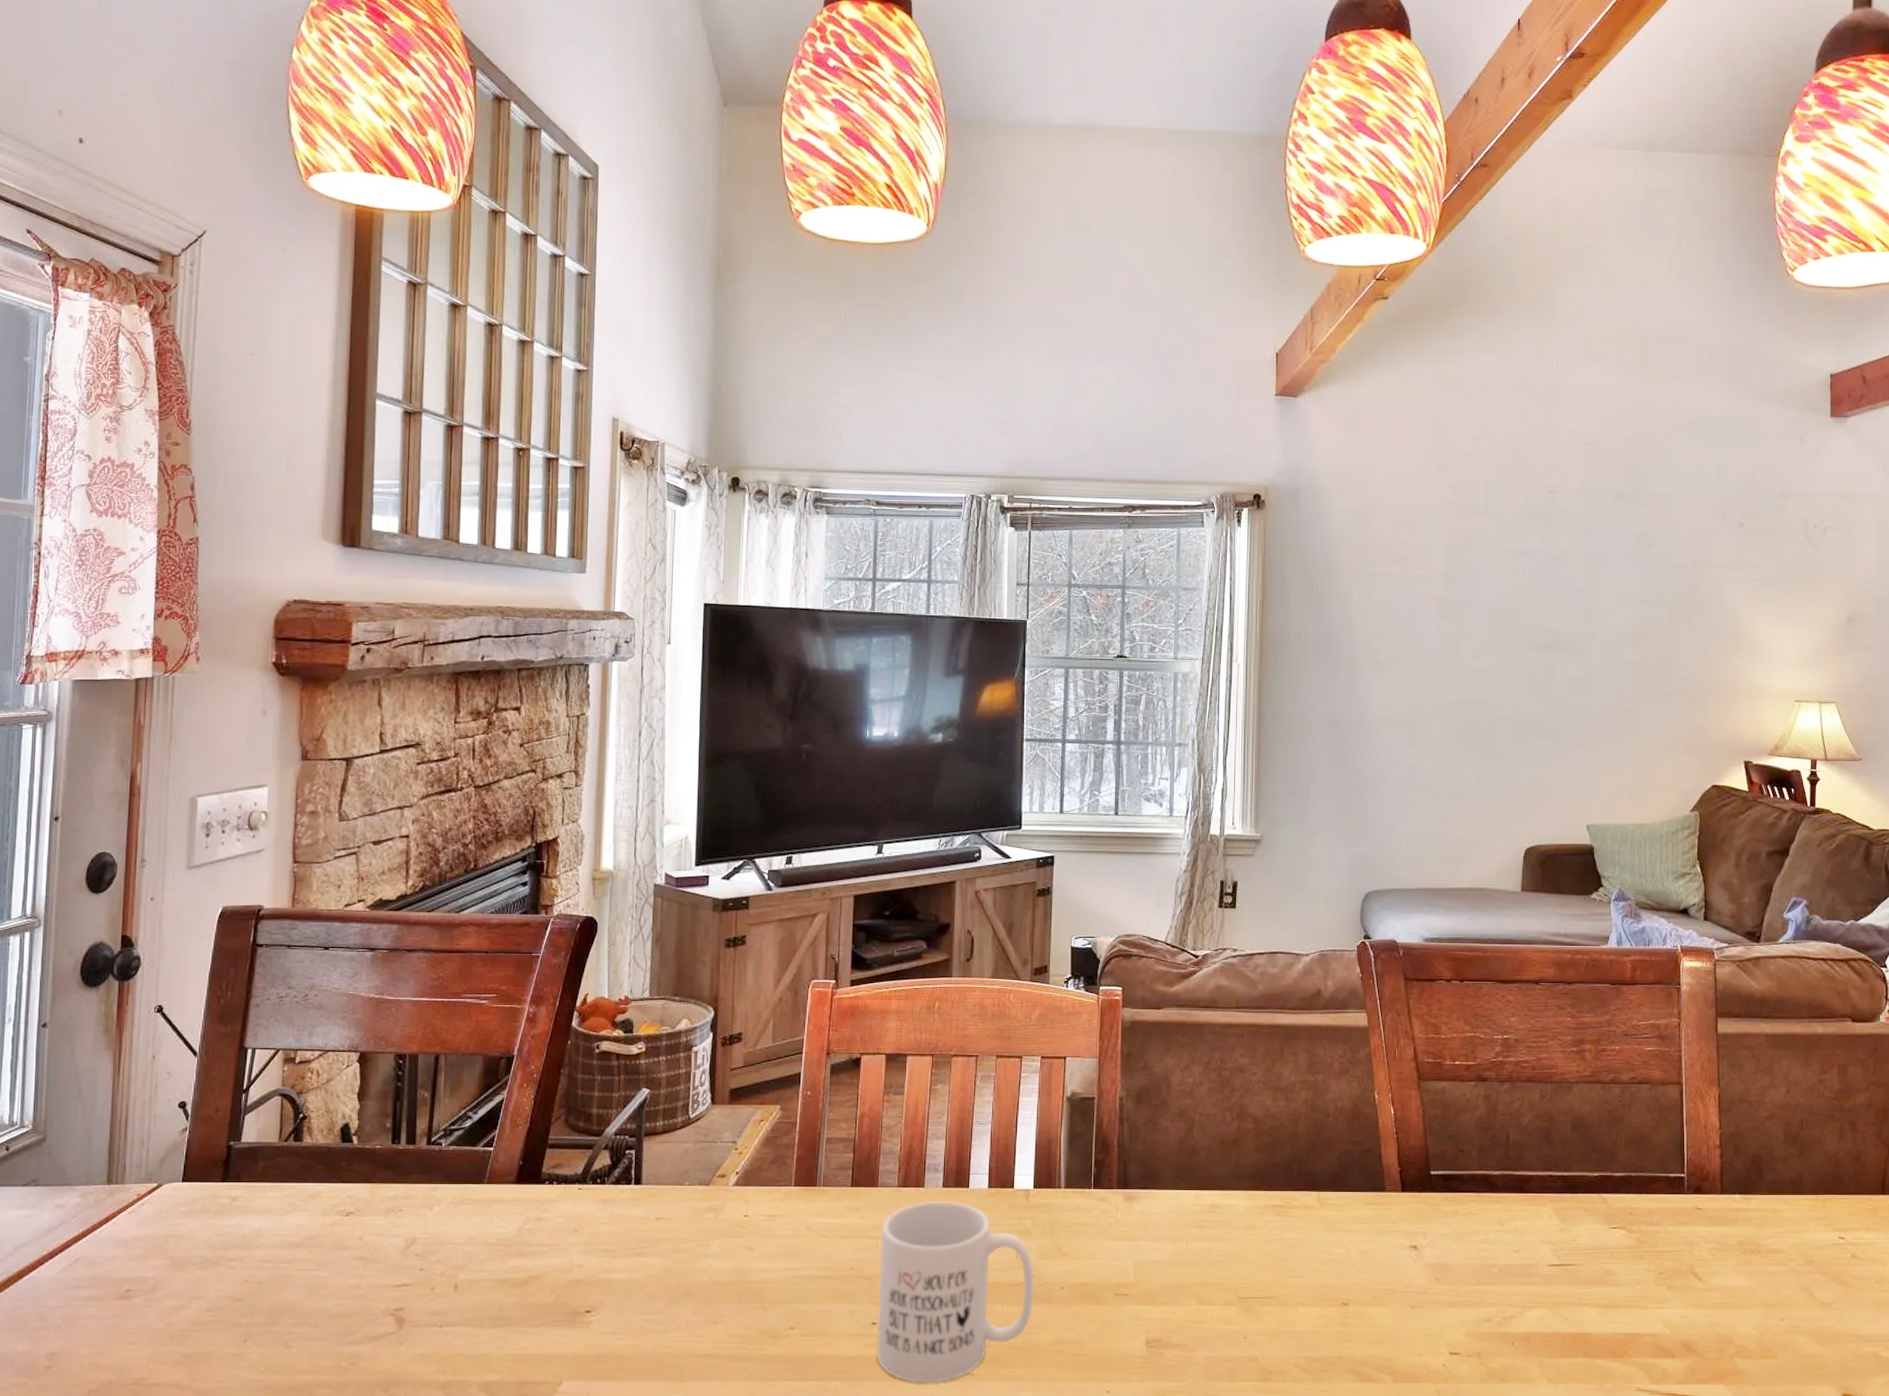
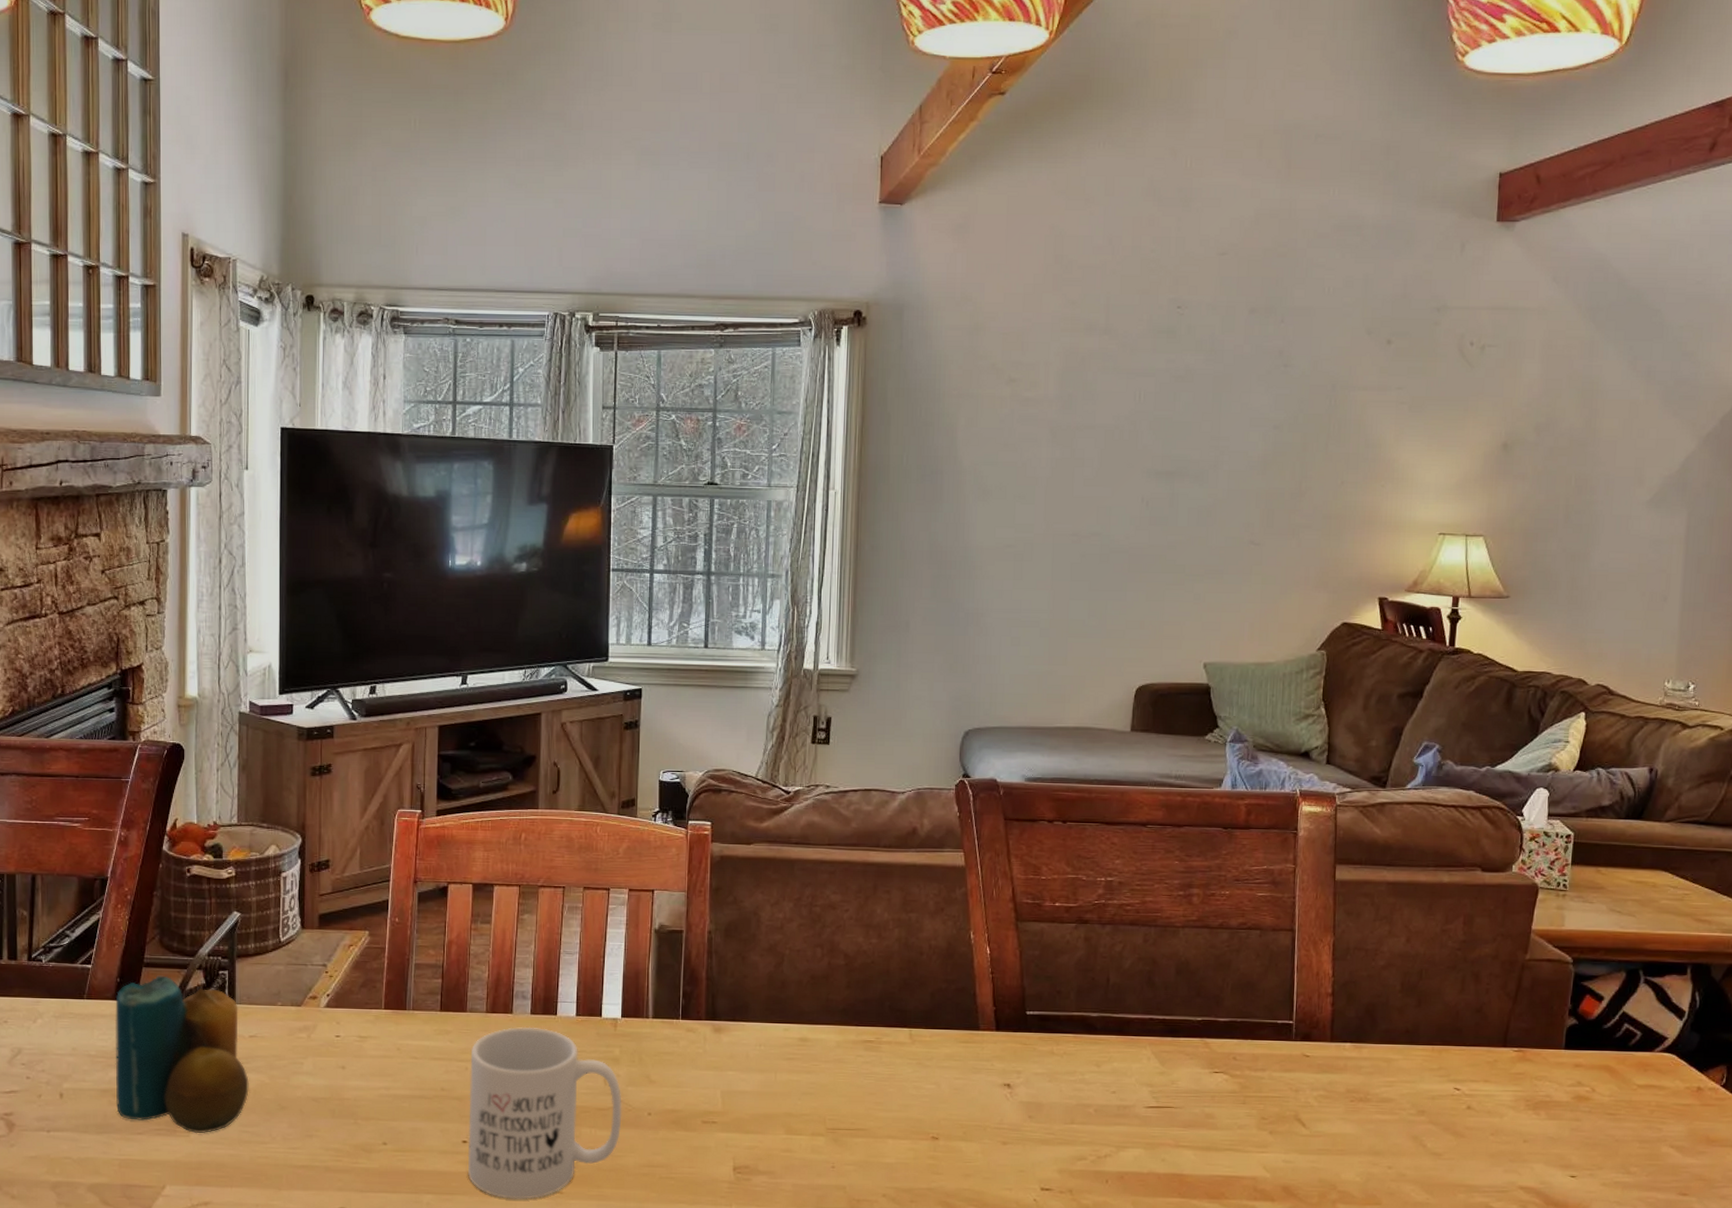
candle: none [514,1157,653,1324] -> present [115,975,249,1134]

